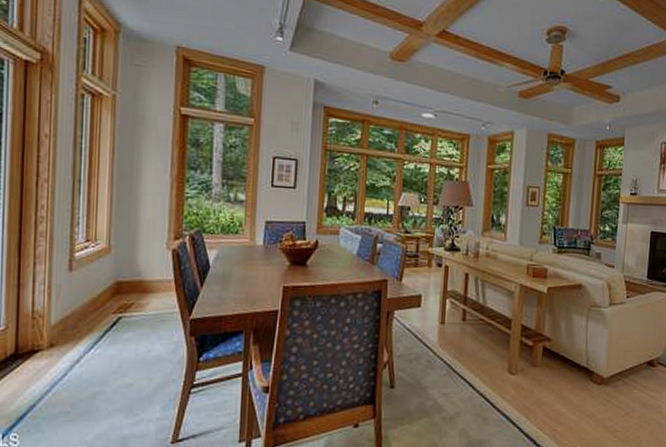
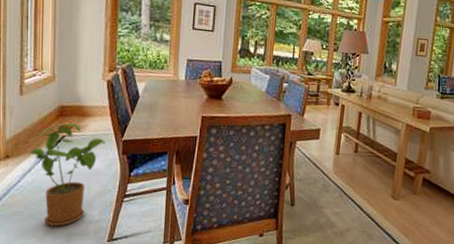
house plant: none [78,301,170,428] -> present [29,123,105,227]

